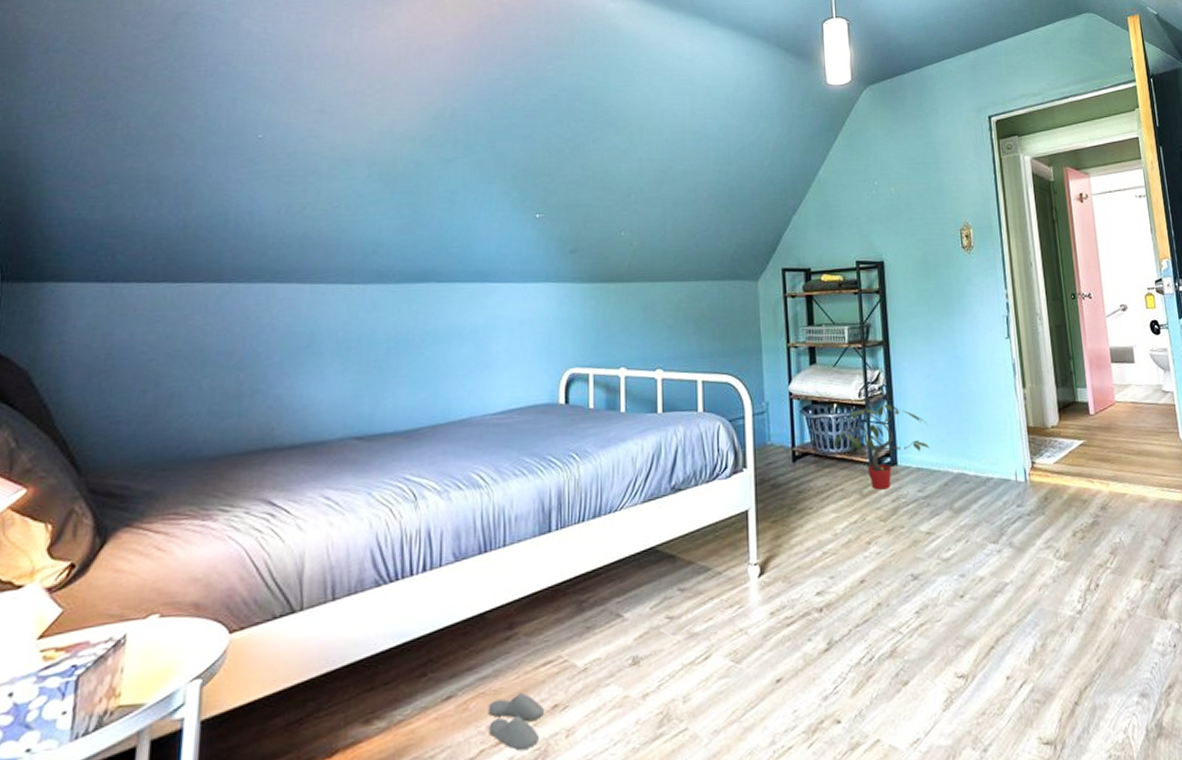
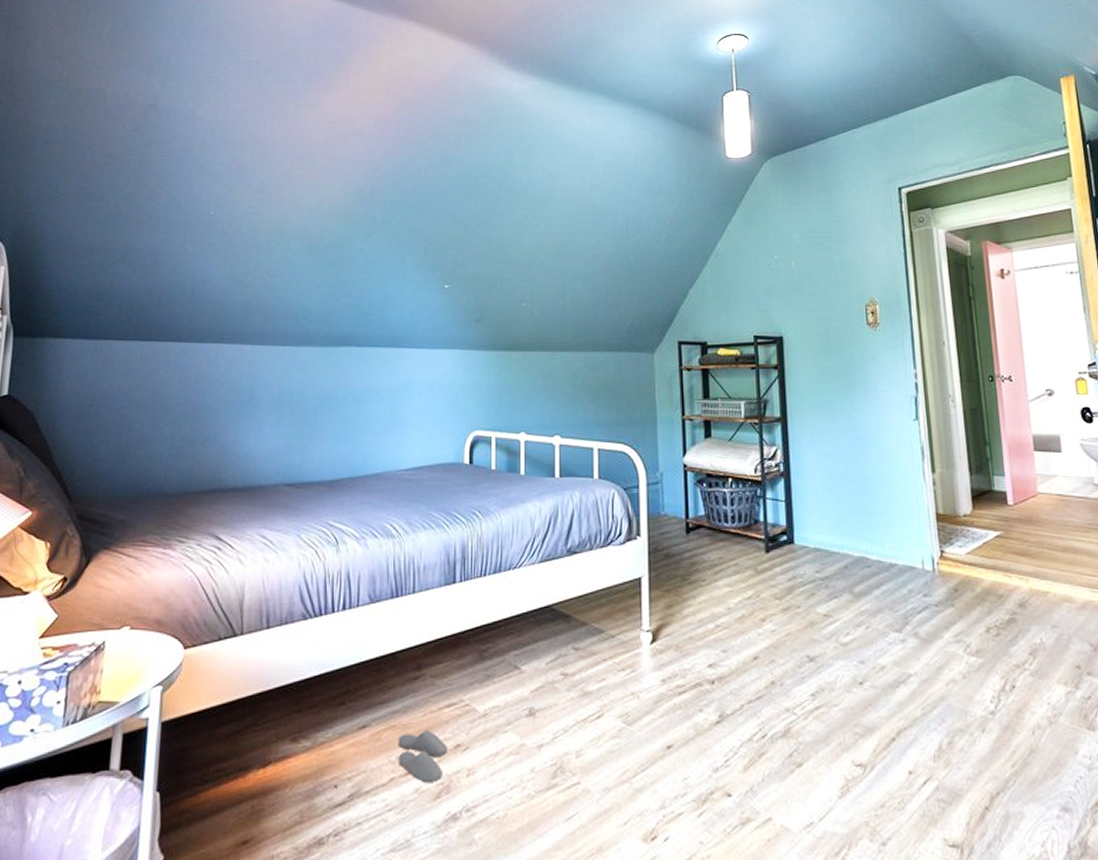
potted plant: present [833,403,930,490] -> none [728,480,829,568]

